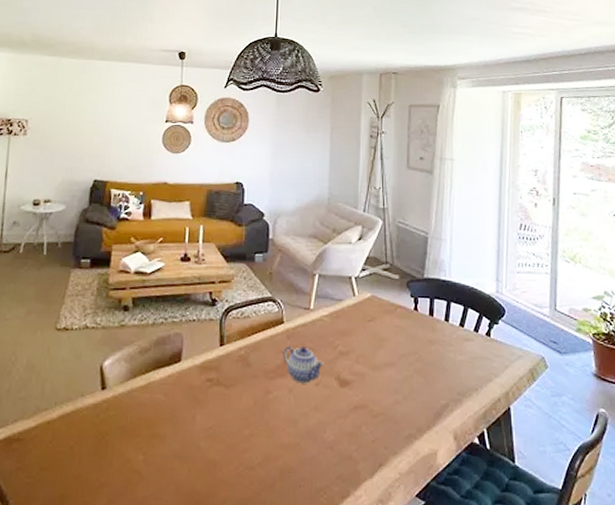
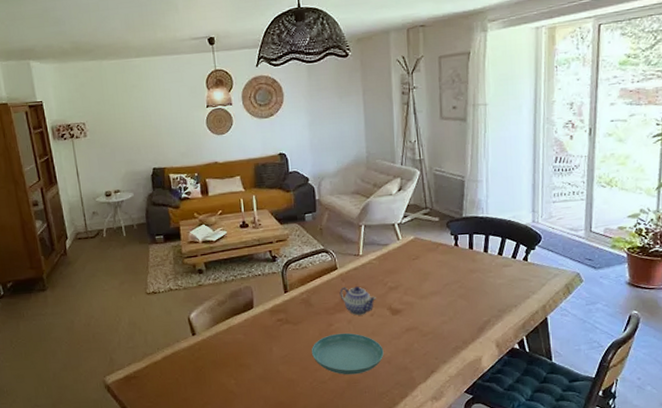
saucer: none [242,404,327,461] -> present [312,333,384,375]

